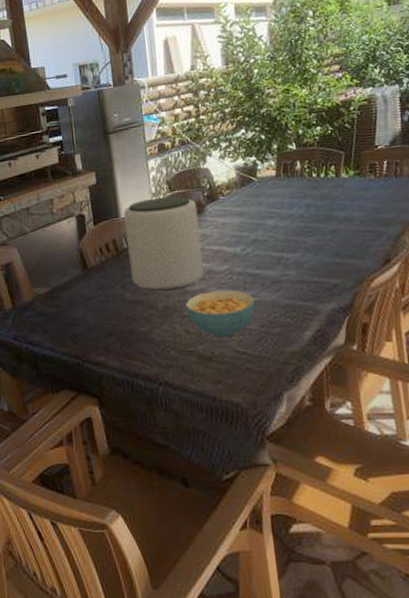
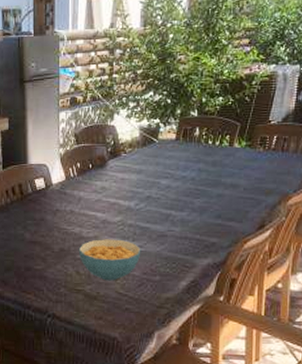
plant pot: present [123,196,204,291] -> none [31,148,100,235]

